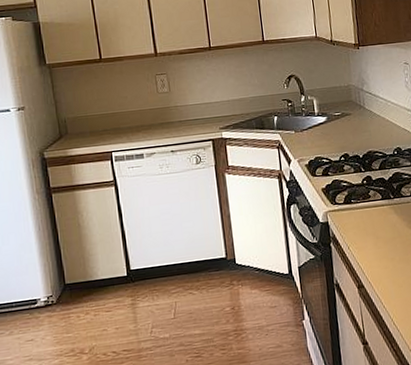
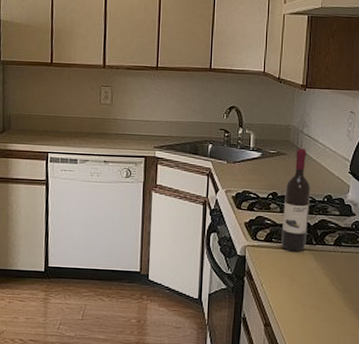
wine bottle: none [355,105,385,210] -> present [281,147,311,252]

